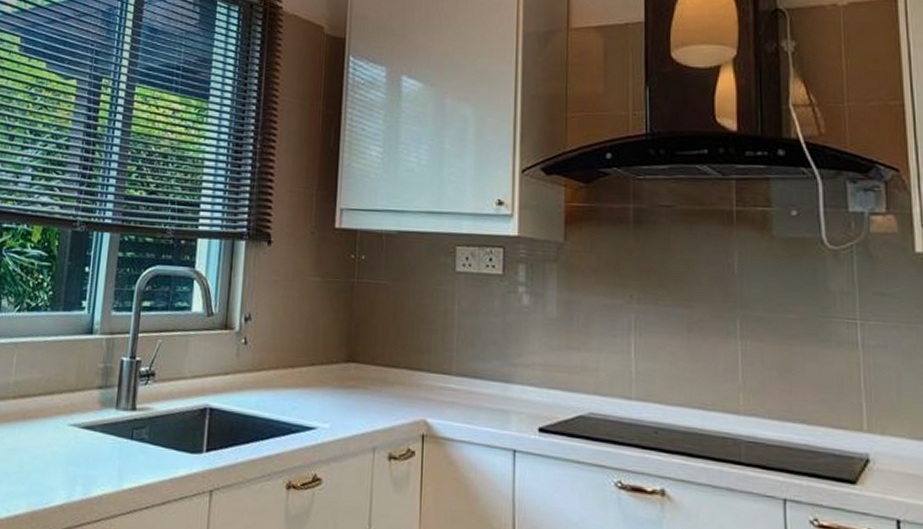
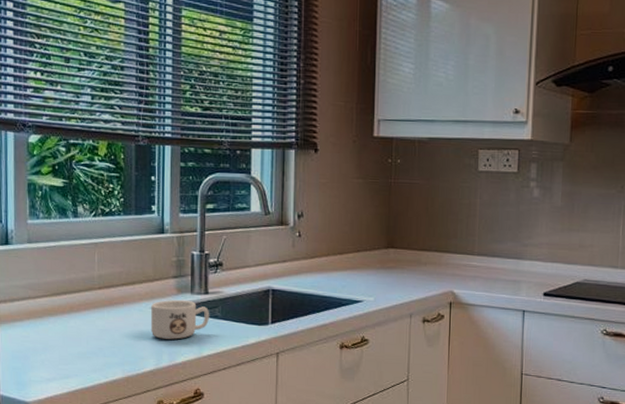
mug: none [65,415,136,467] -> present [150,299,210,340]

